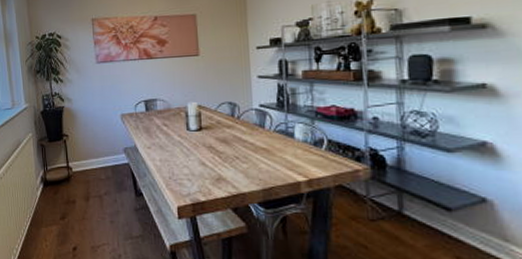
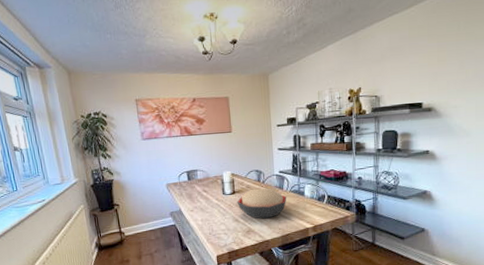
decorative bowl: none [204,125,270,165] -> present [237,188,287,219]

